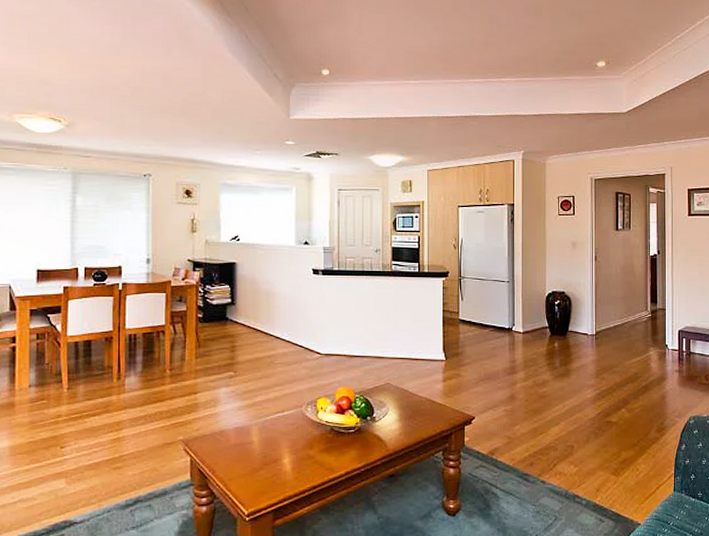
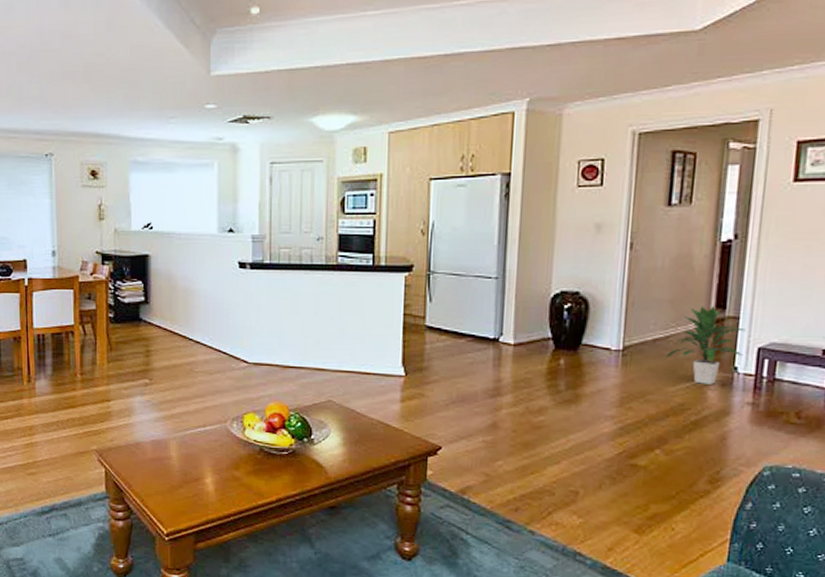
indoor plant: none [622,301,670,358] -> present [664,306,746,384]

